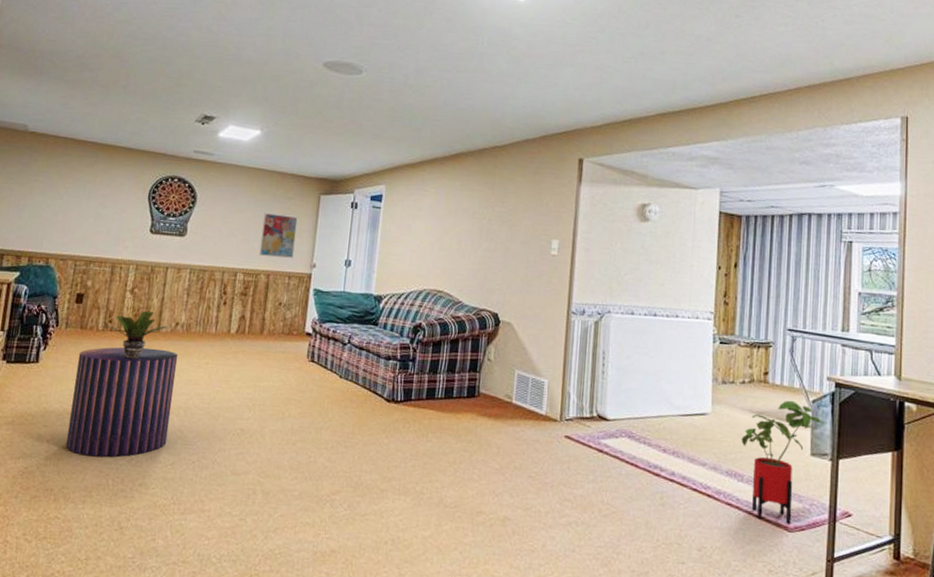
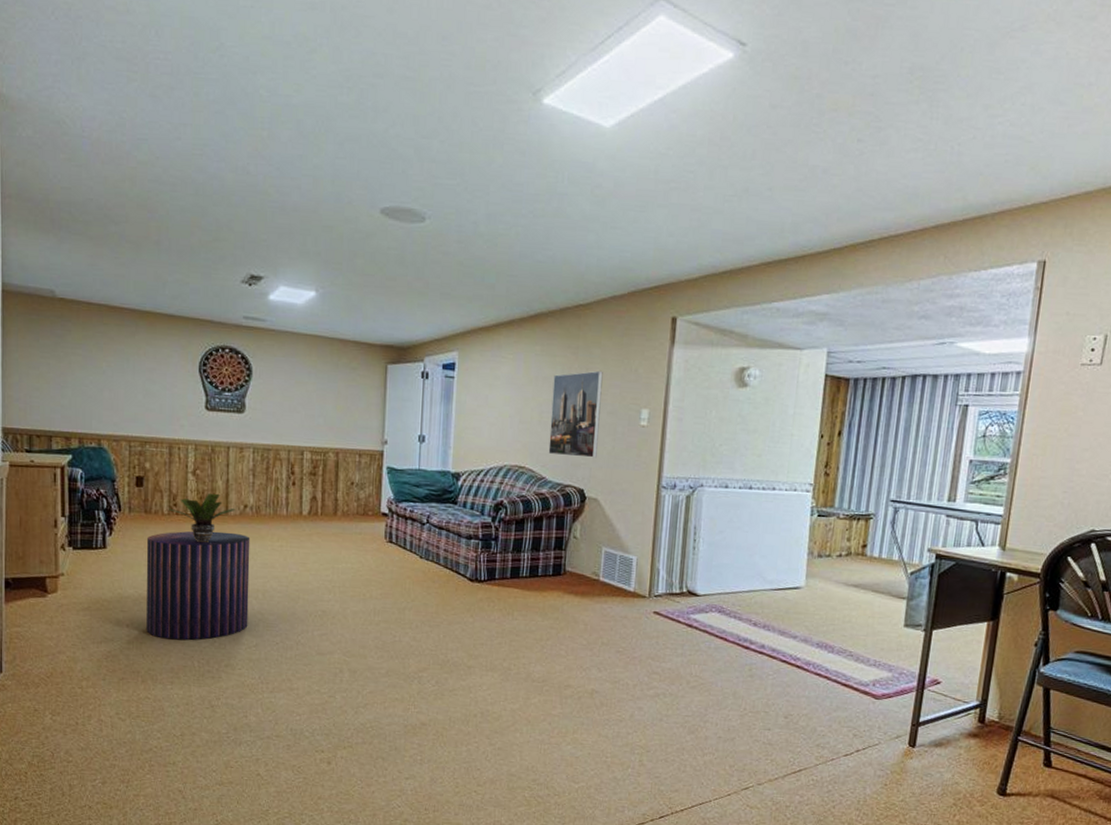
wall art: present [259,213,298,259] -> none [325,386,364,436]
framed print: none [465,204,517,284] -> present [548,370,603,458]
house plant: present [741,400,823,524] -> none [834,572,920,692]

